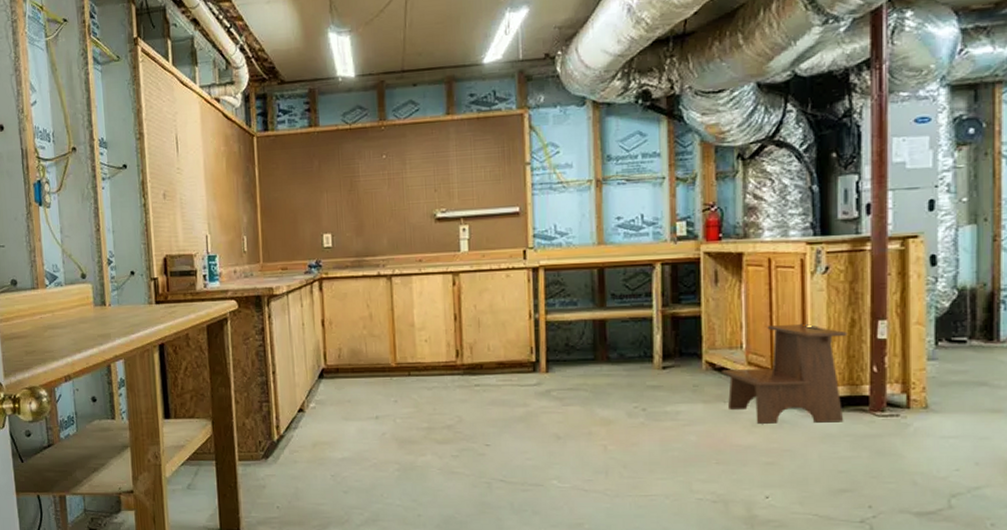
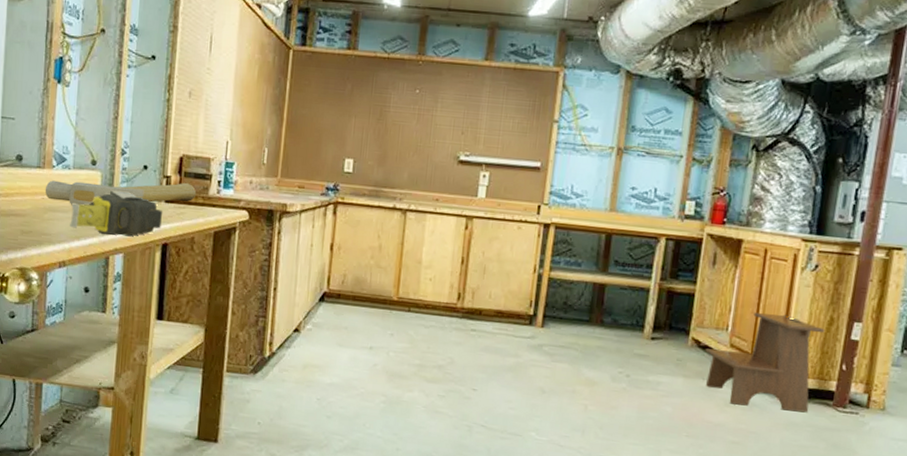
hammer: none [41,282,185,319] -> present [45,180,197,206]
tape measure: none [69,299,156,344] -> present [70,191,163,236]

